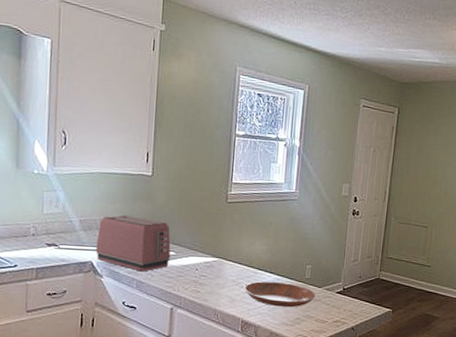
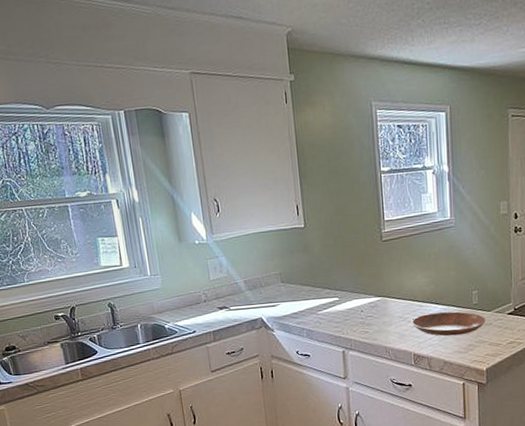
toaster: present [96,215,171,272] -> none [262,269,335,321]

